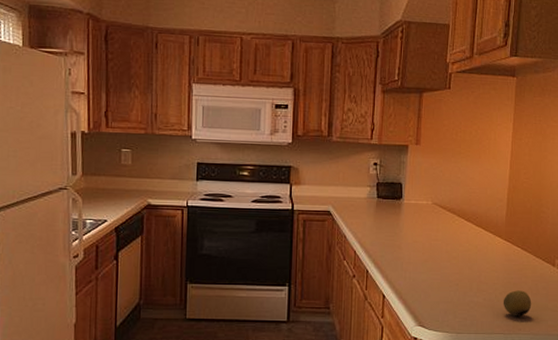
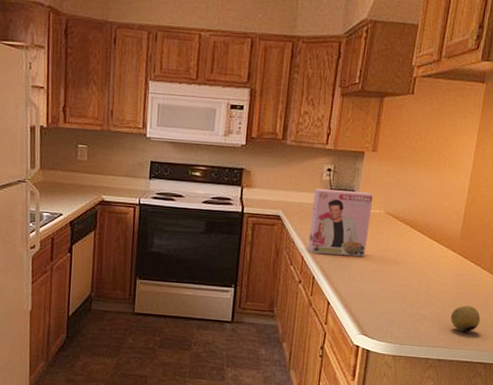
cereal box: none [360,183,420,247] -> present [308,189,374,257]

